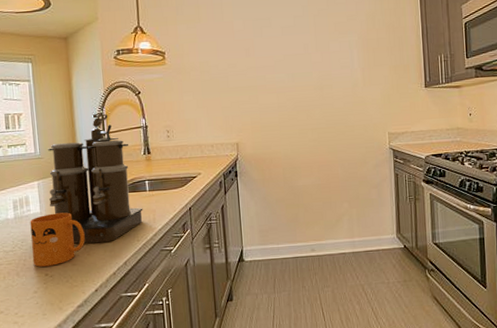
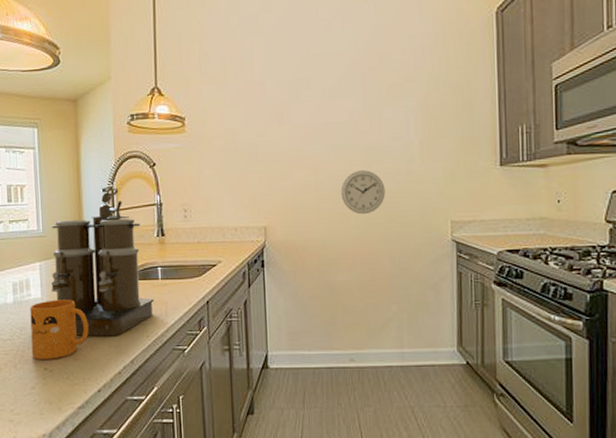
wall clock: none [299,93,336,130] -> present [340,170,386,215]

